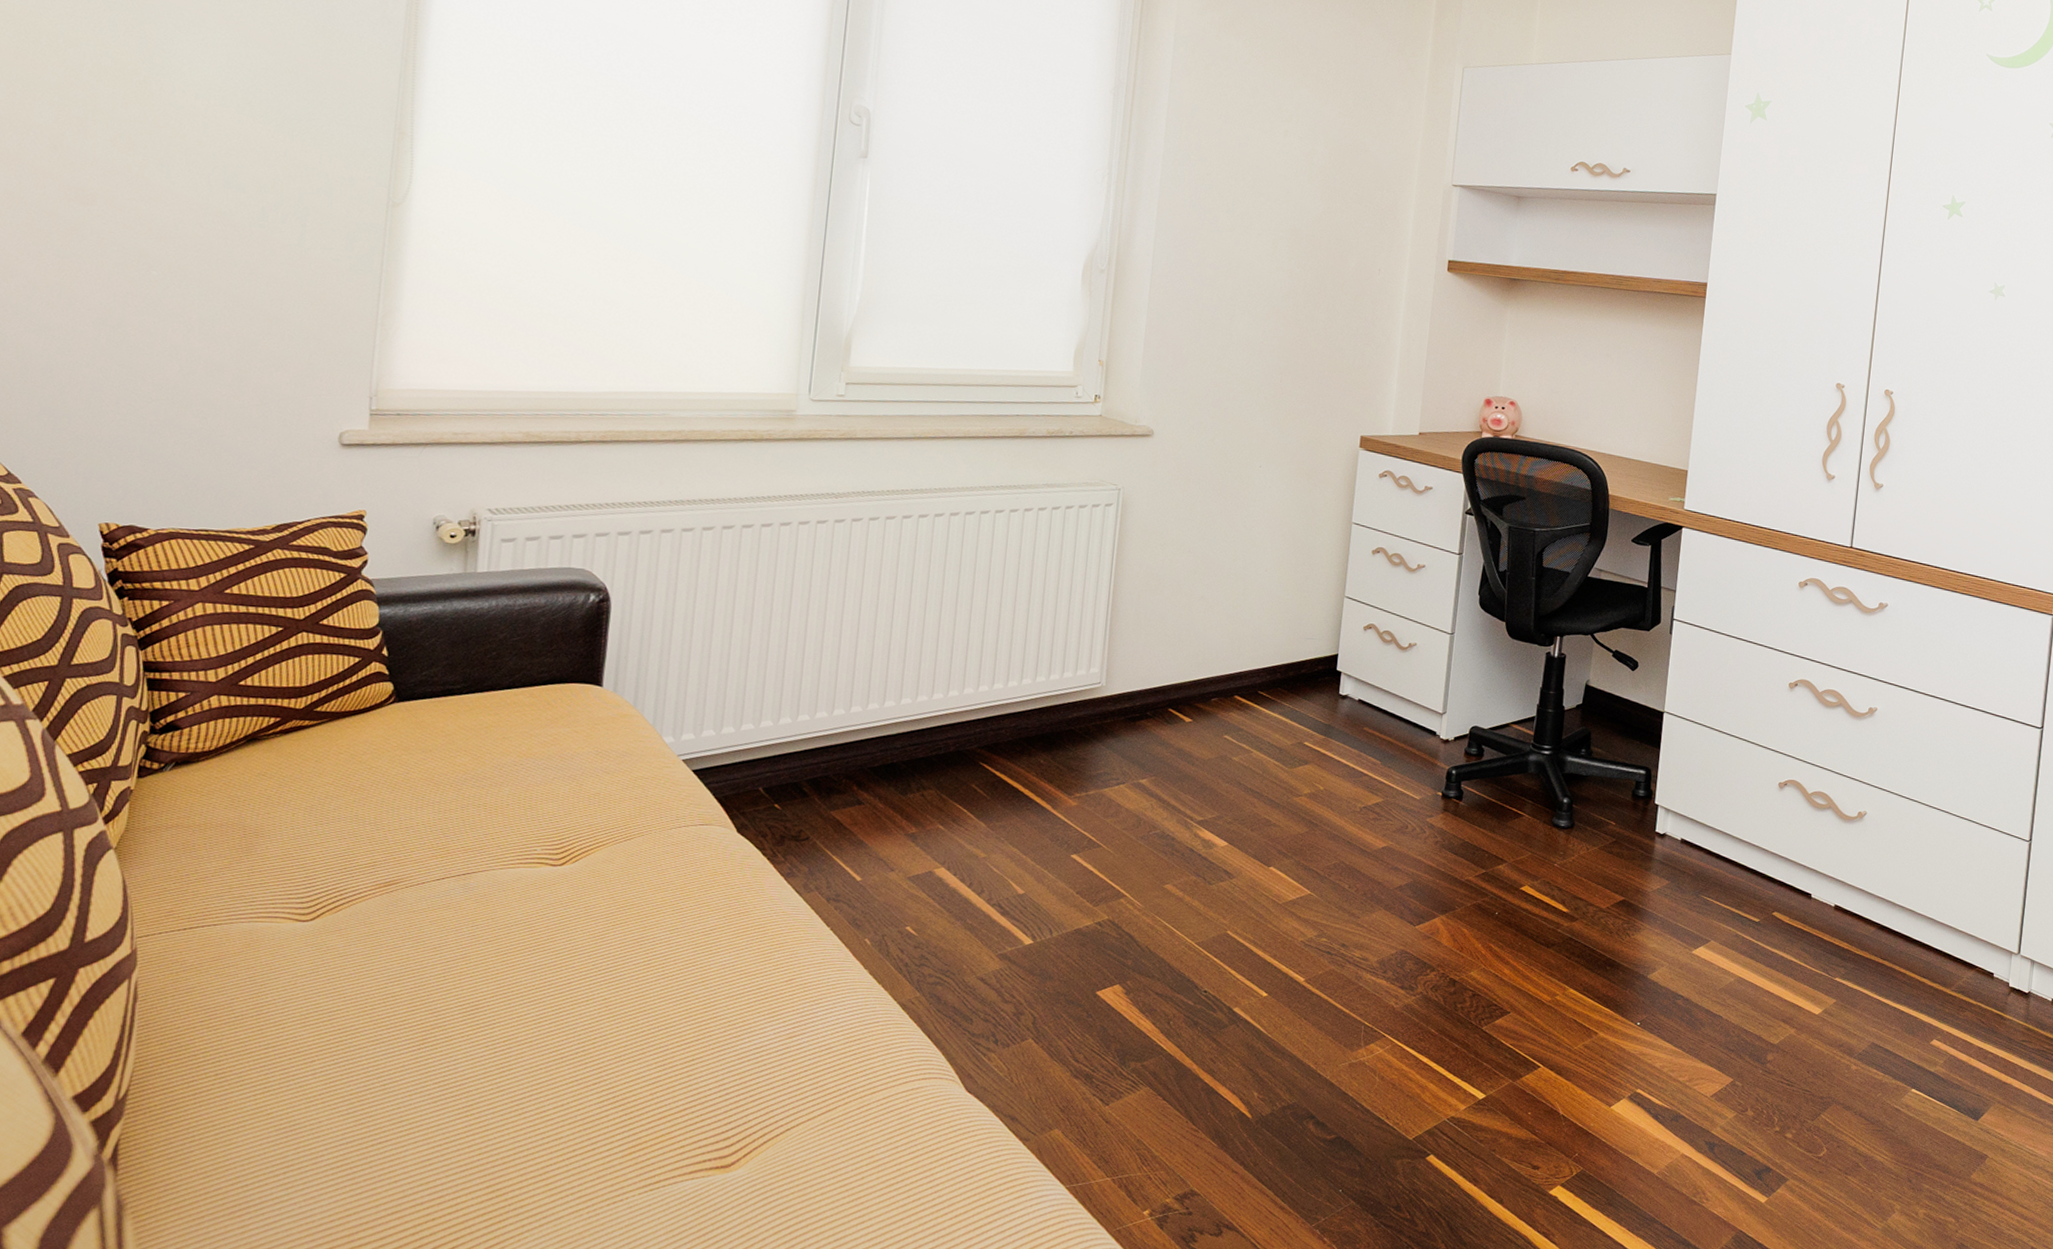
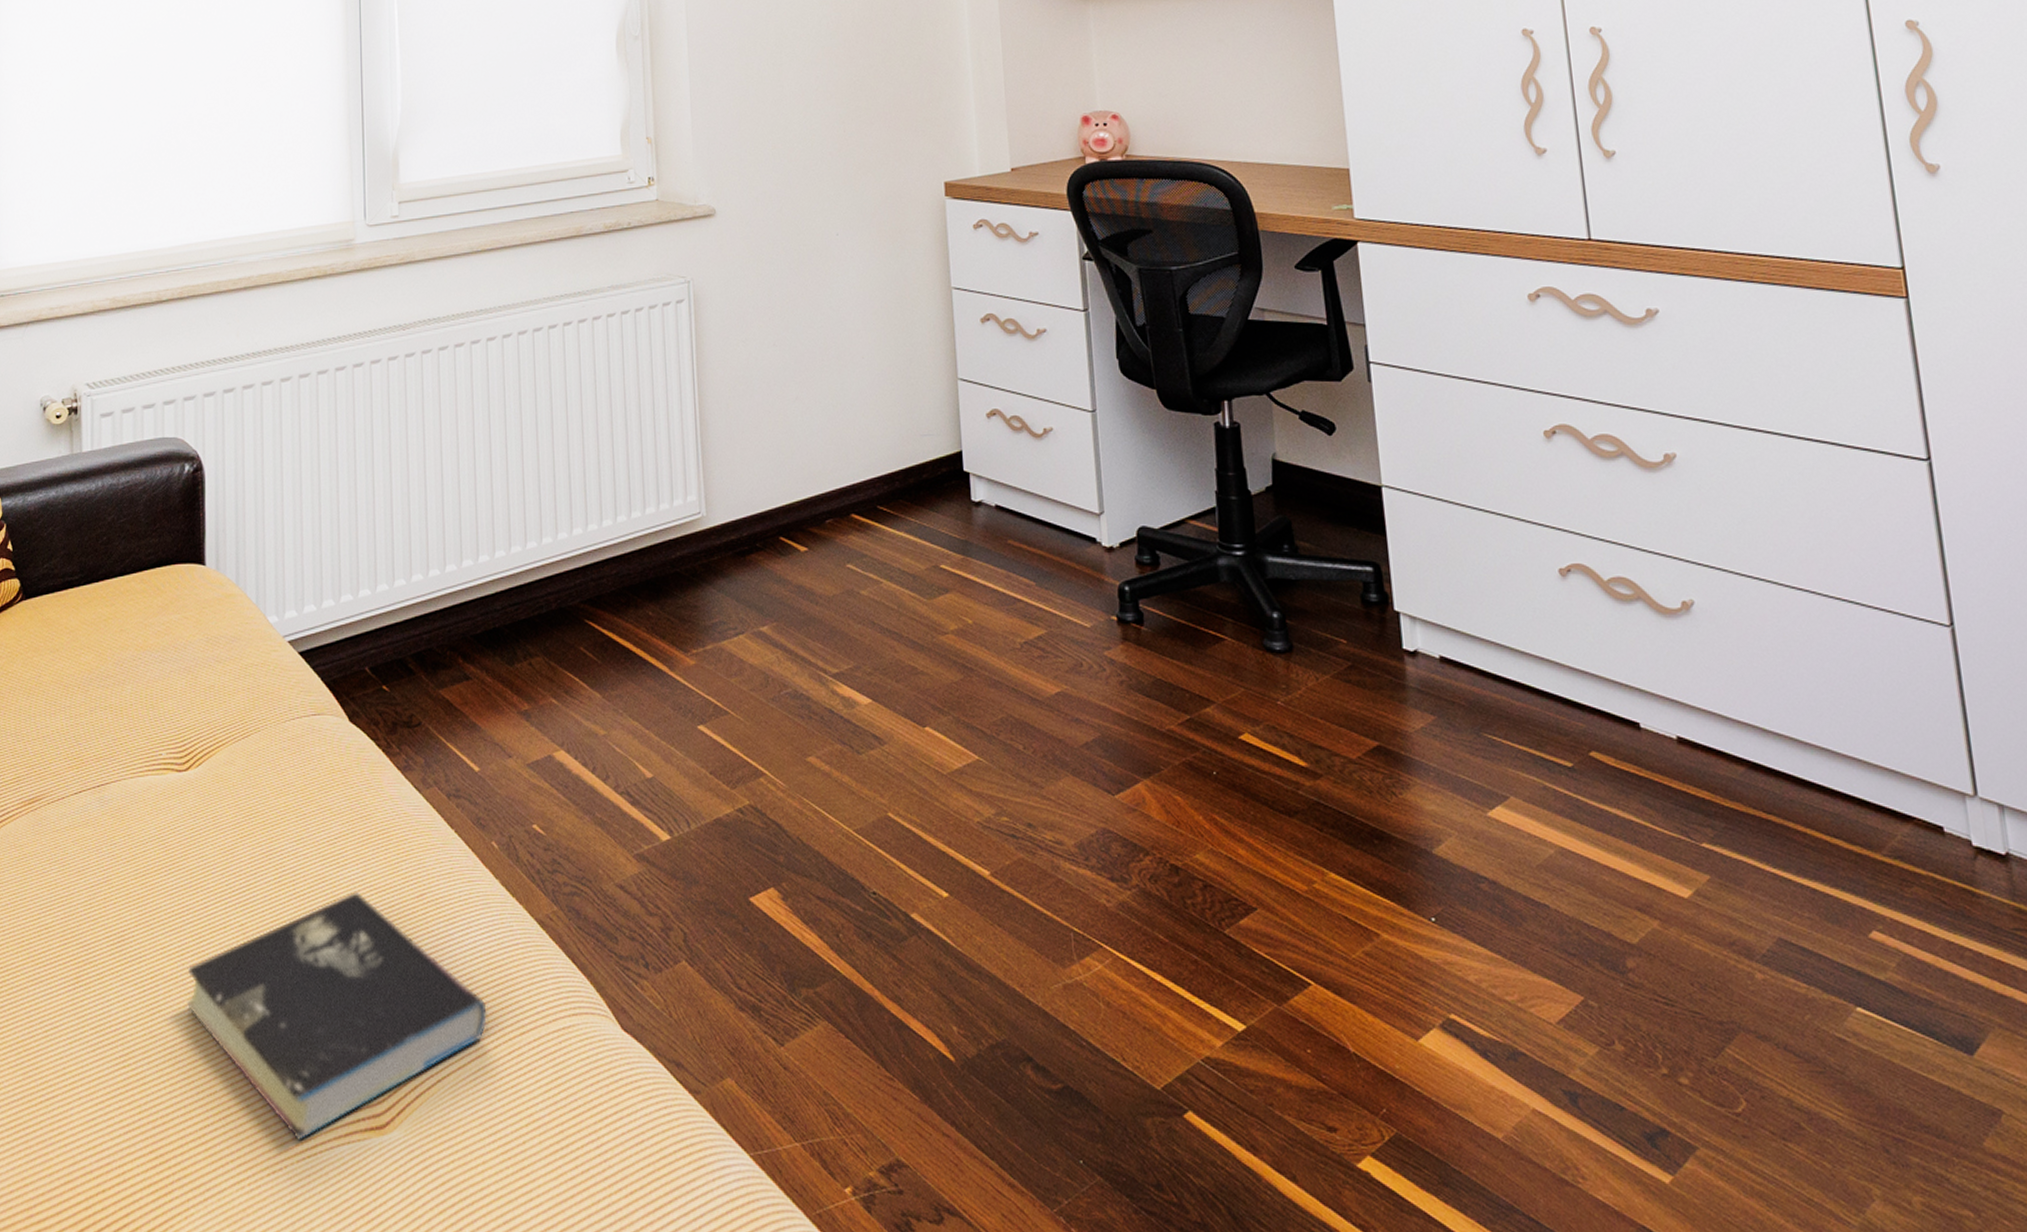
book: none [540,974,842,1177] -> present [187,891,487,1140]

